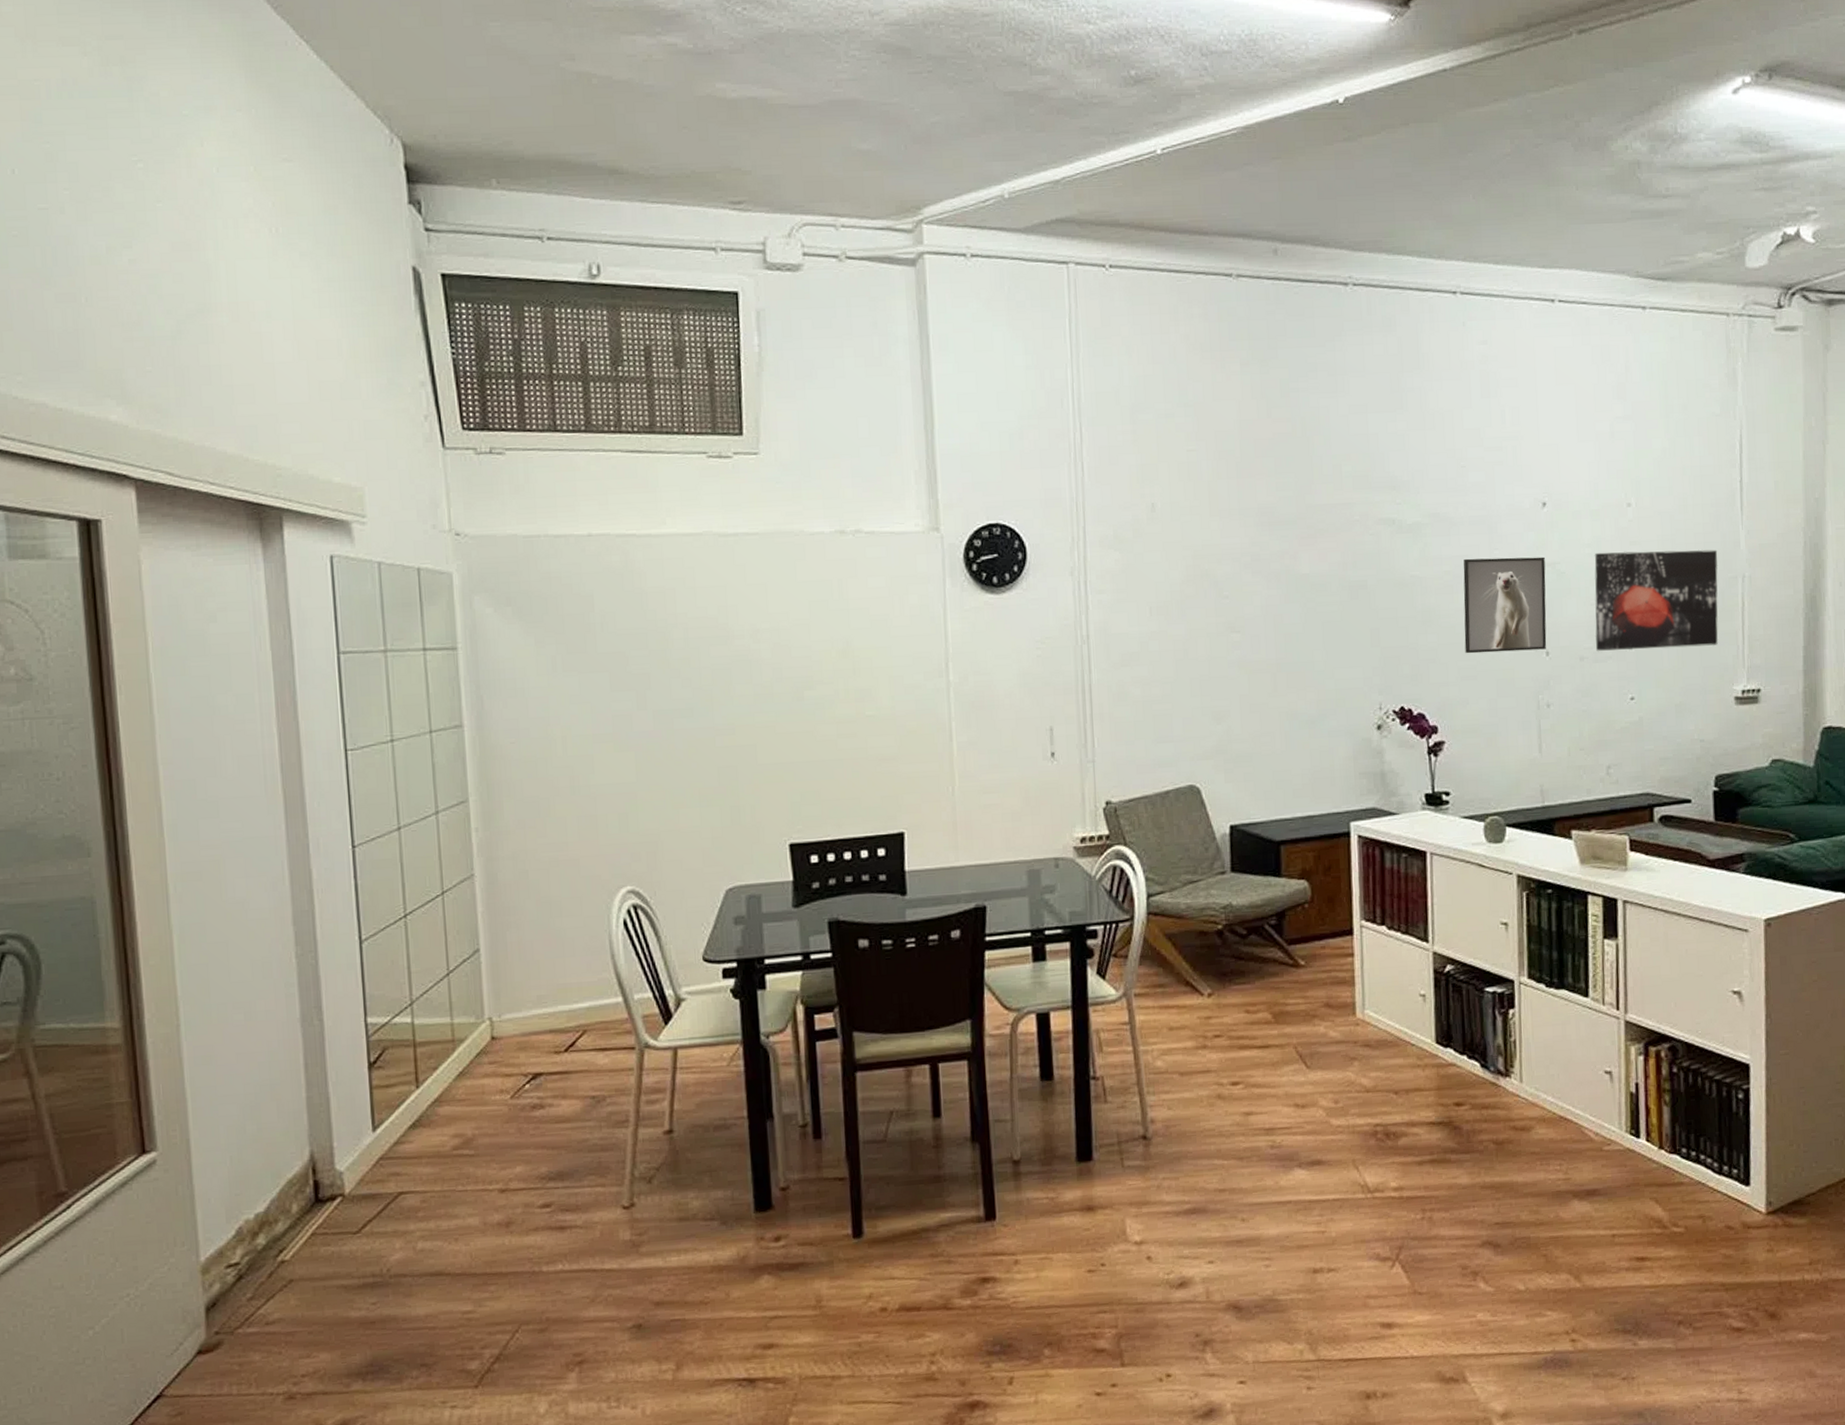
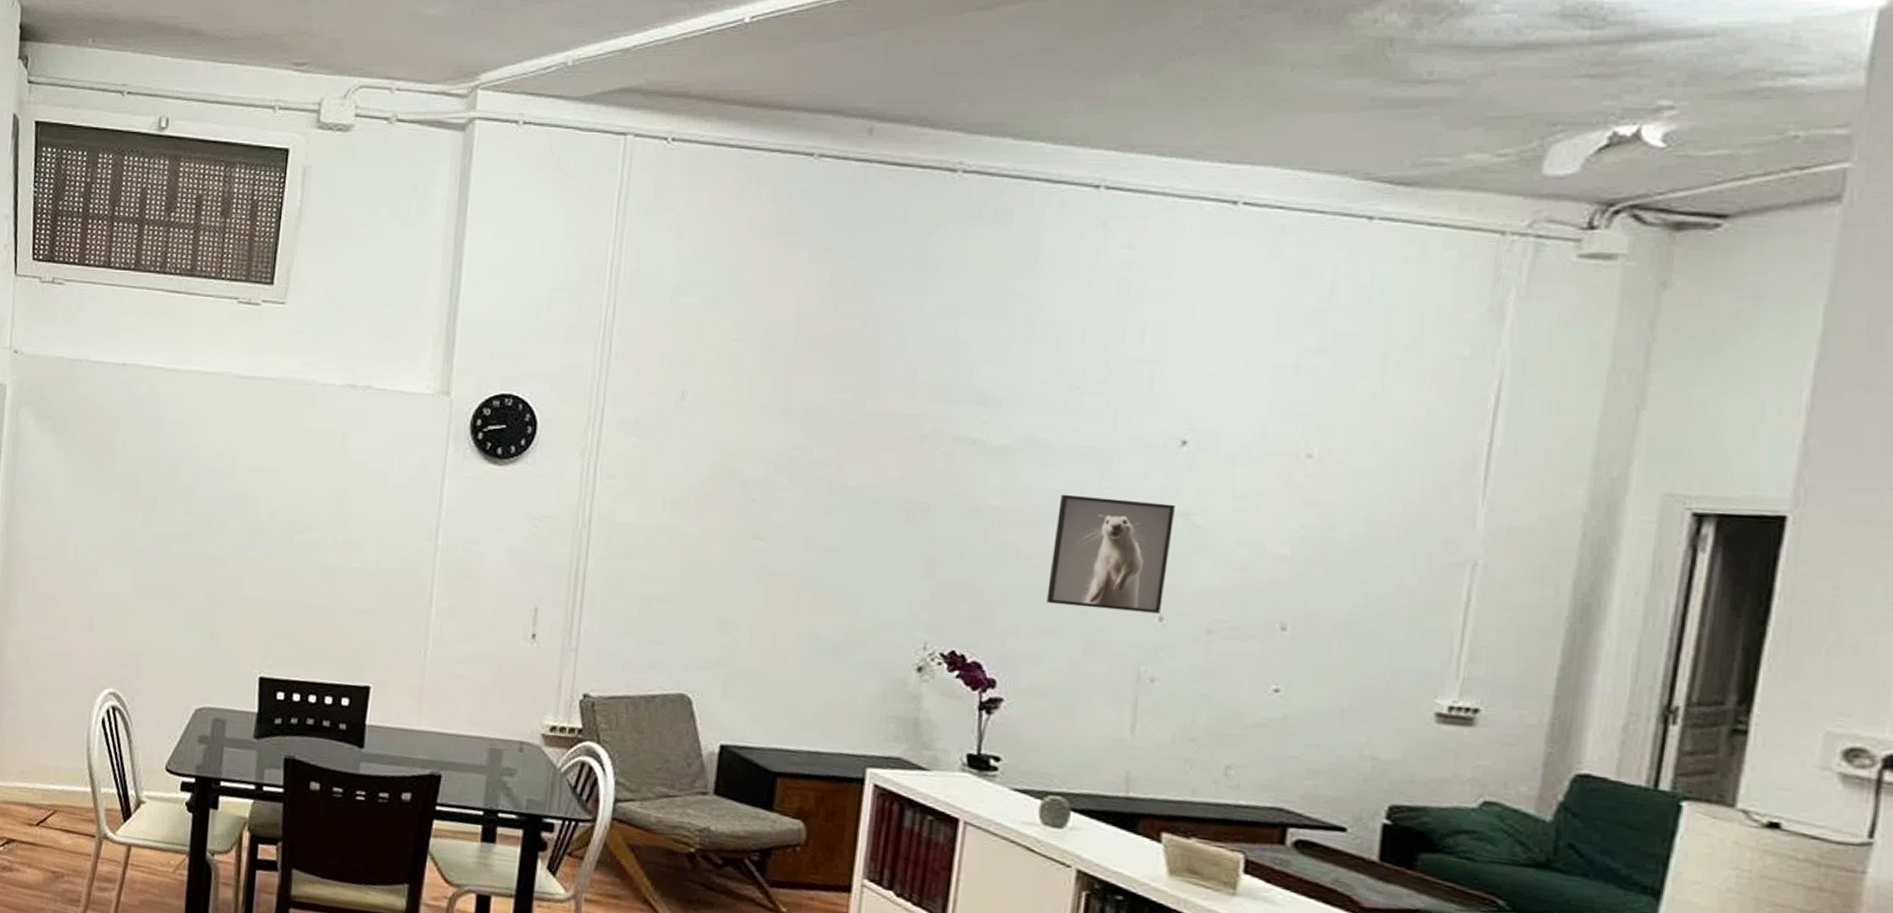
wall art: present [1594,549,1719,651] -> none [1231,508,1438,644]

